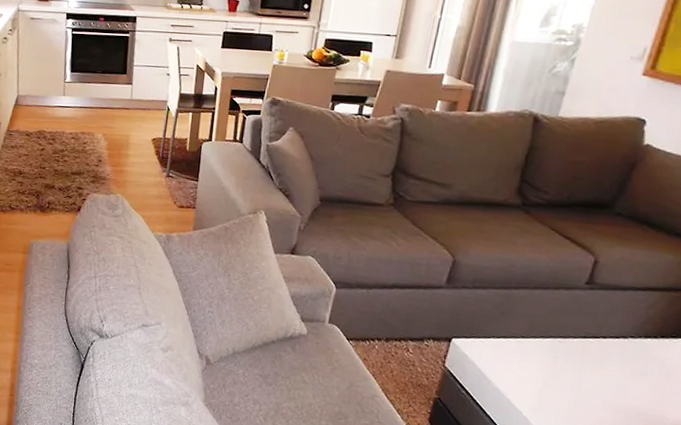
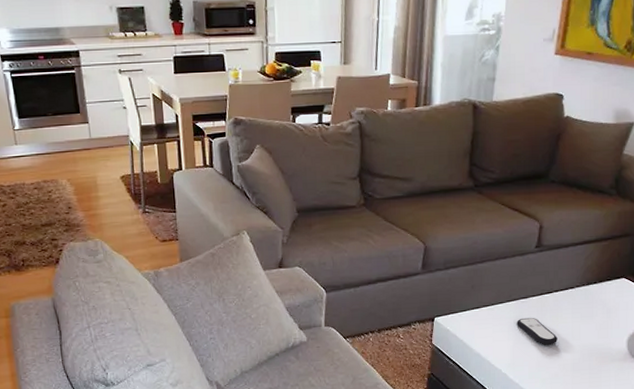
remote control: none [549,359,598,397] -> present [517,317,557,345]

